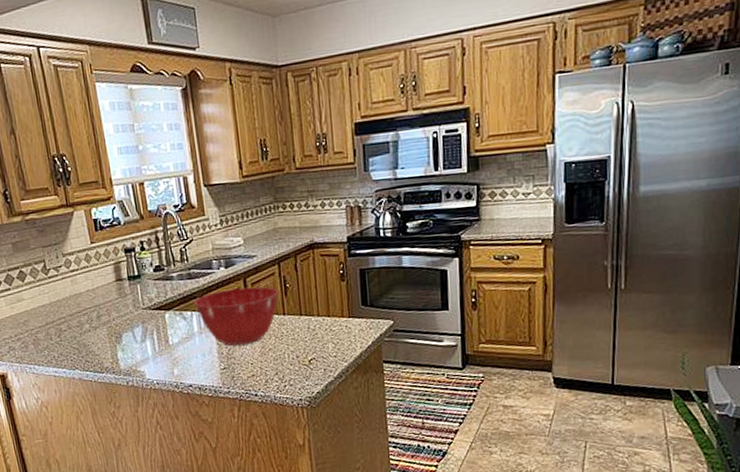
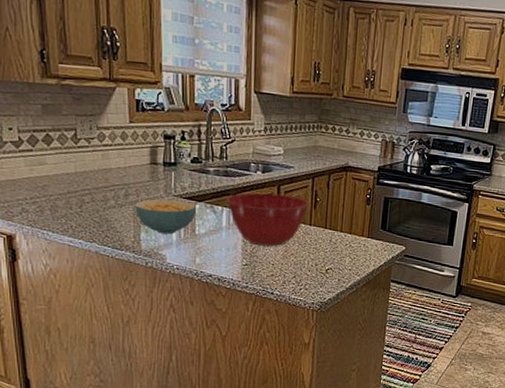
cereal bowl: none [108,312,167,350] -> present [135,199,196,234]

